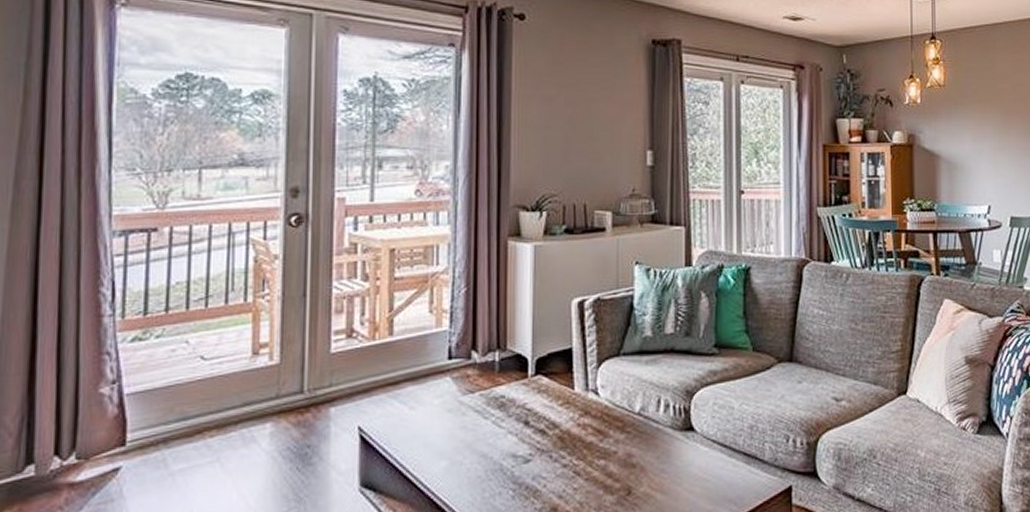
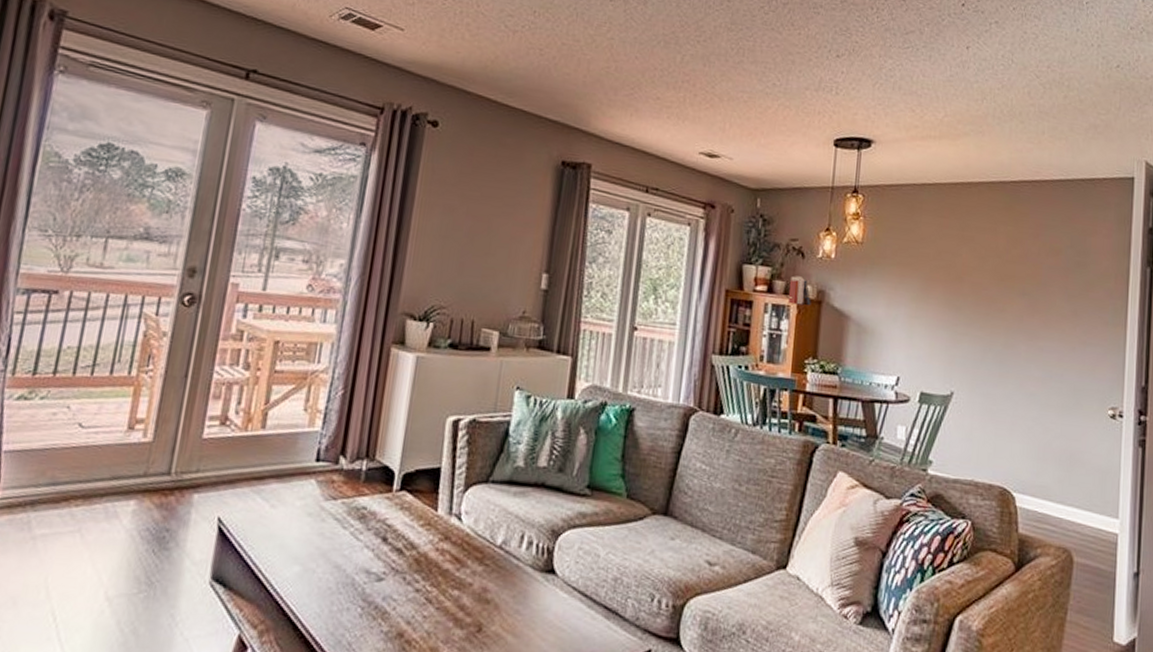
books: none [881,124,903,151] -> present [788,276,811,306]

